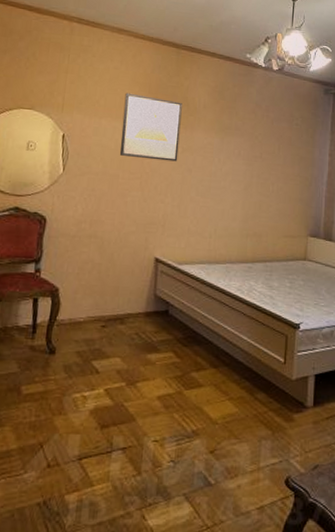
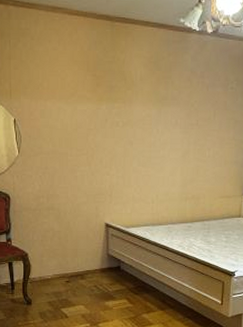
wall art: present [119,93,182,162] -> none [65,73,120,136]

